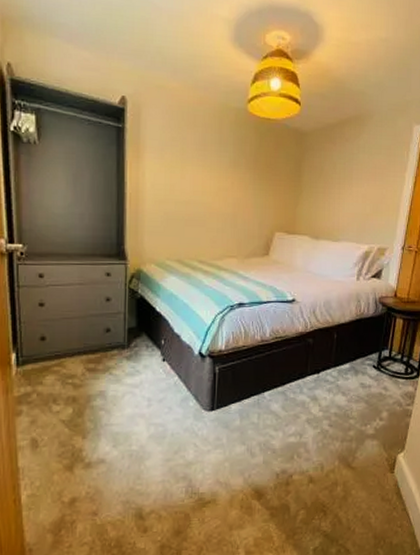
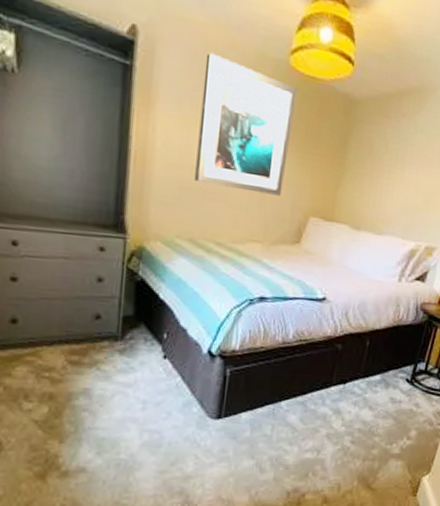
wall art: none [178,110,256,217] -> present [195,52,298,196]

